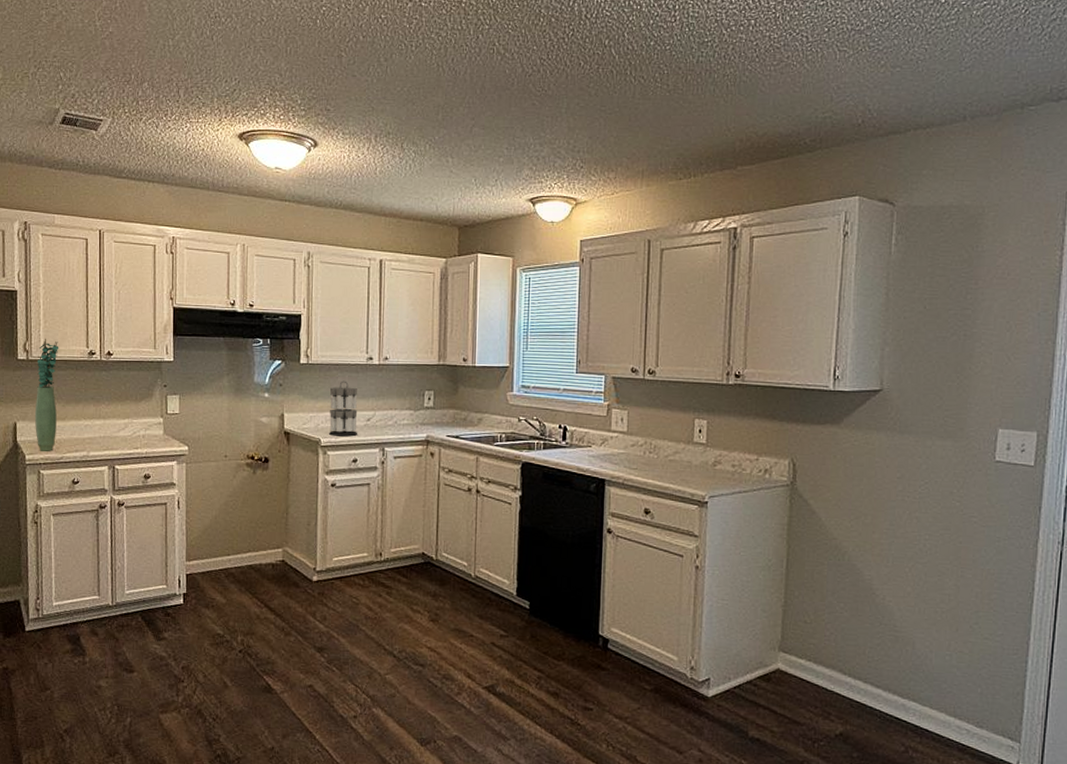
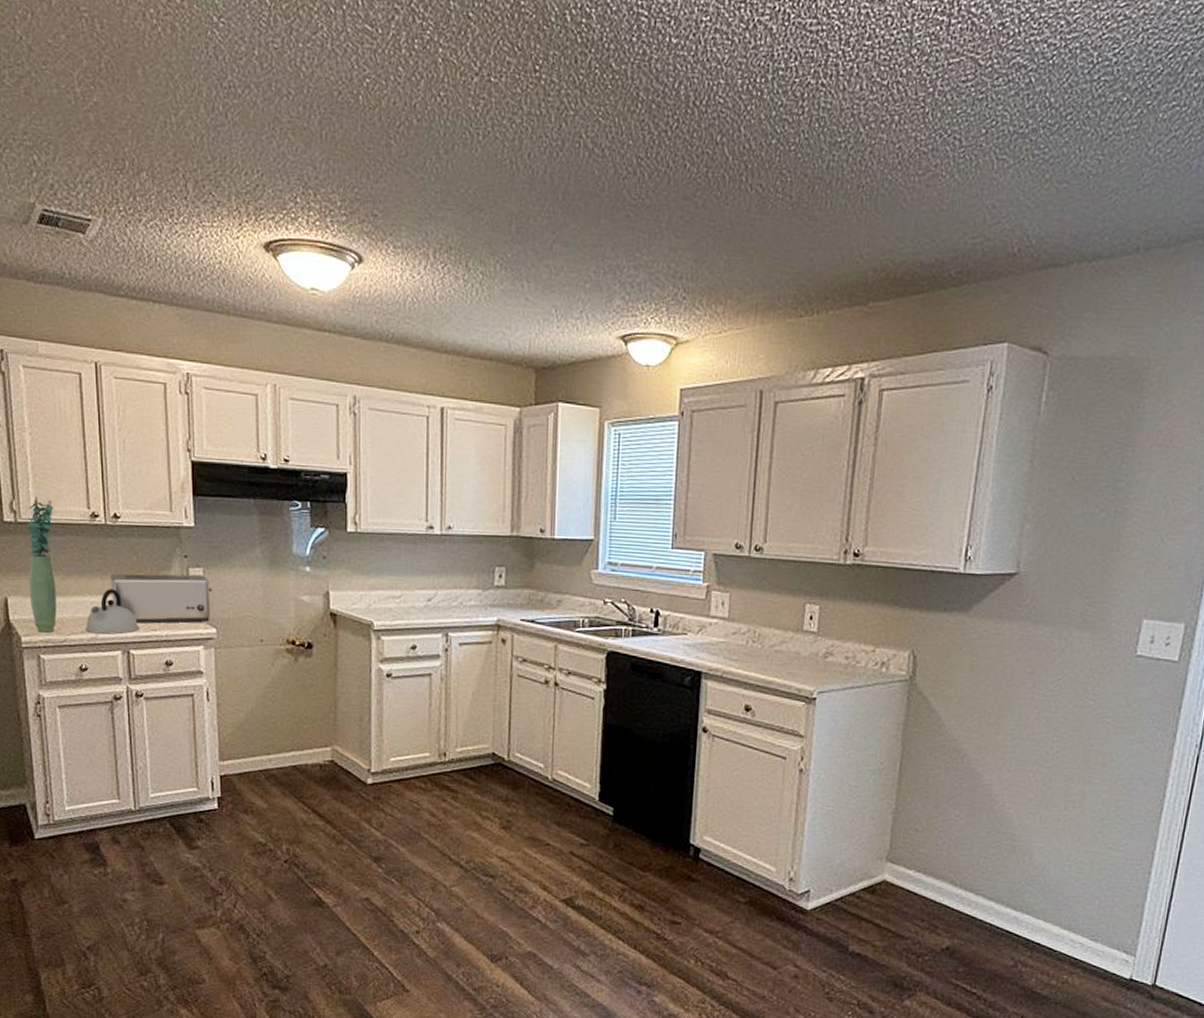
kettle: none [78,414,124,453] -> present [85,589,140,635]
toaster: none [102,400,186,443] -> present [110,573,212,624]
spice rack: present [329,380,358,437] -> none [383,553,416,620]

